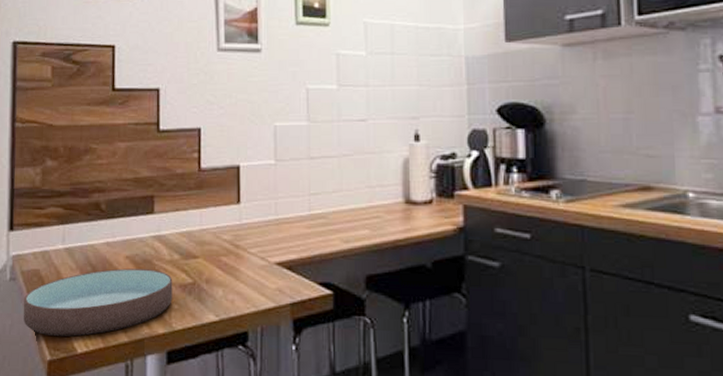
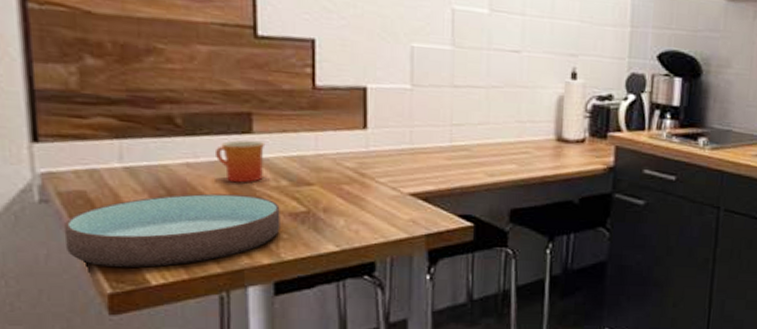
mug: none [128,219,163,258] -> present [216,140,266,183]

